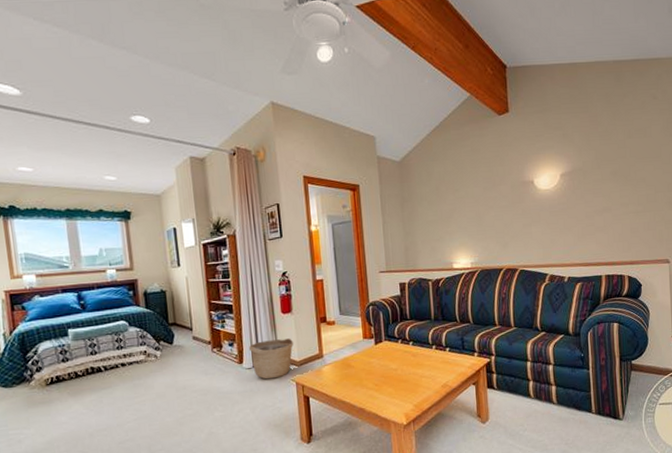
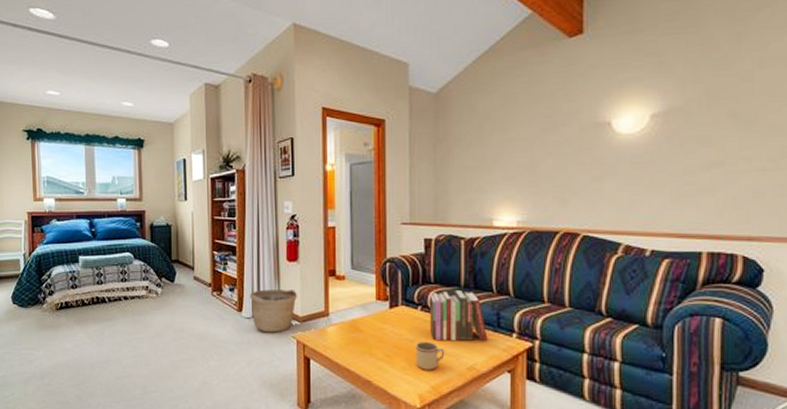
mug: none [399,368,423,393] -> present [416,341,445,370]
books: none [407,323,456,367] -> present [430,290,488,342]

